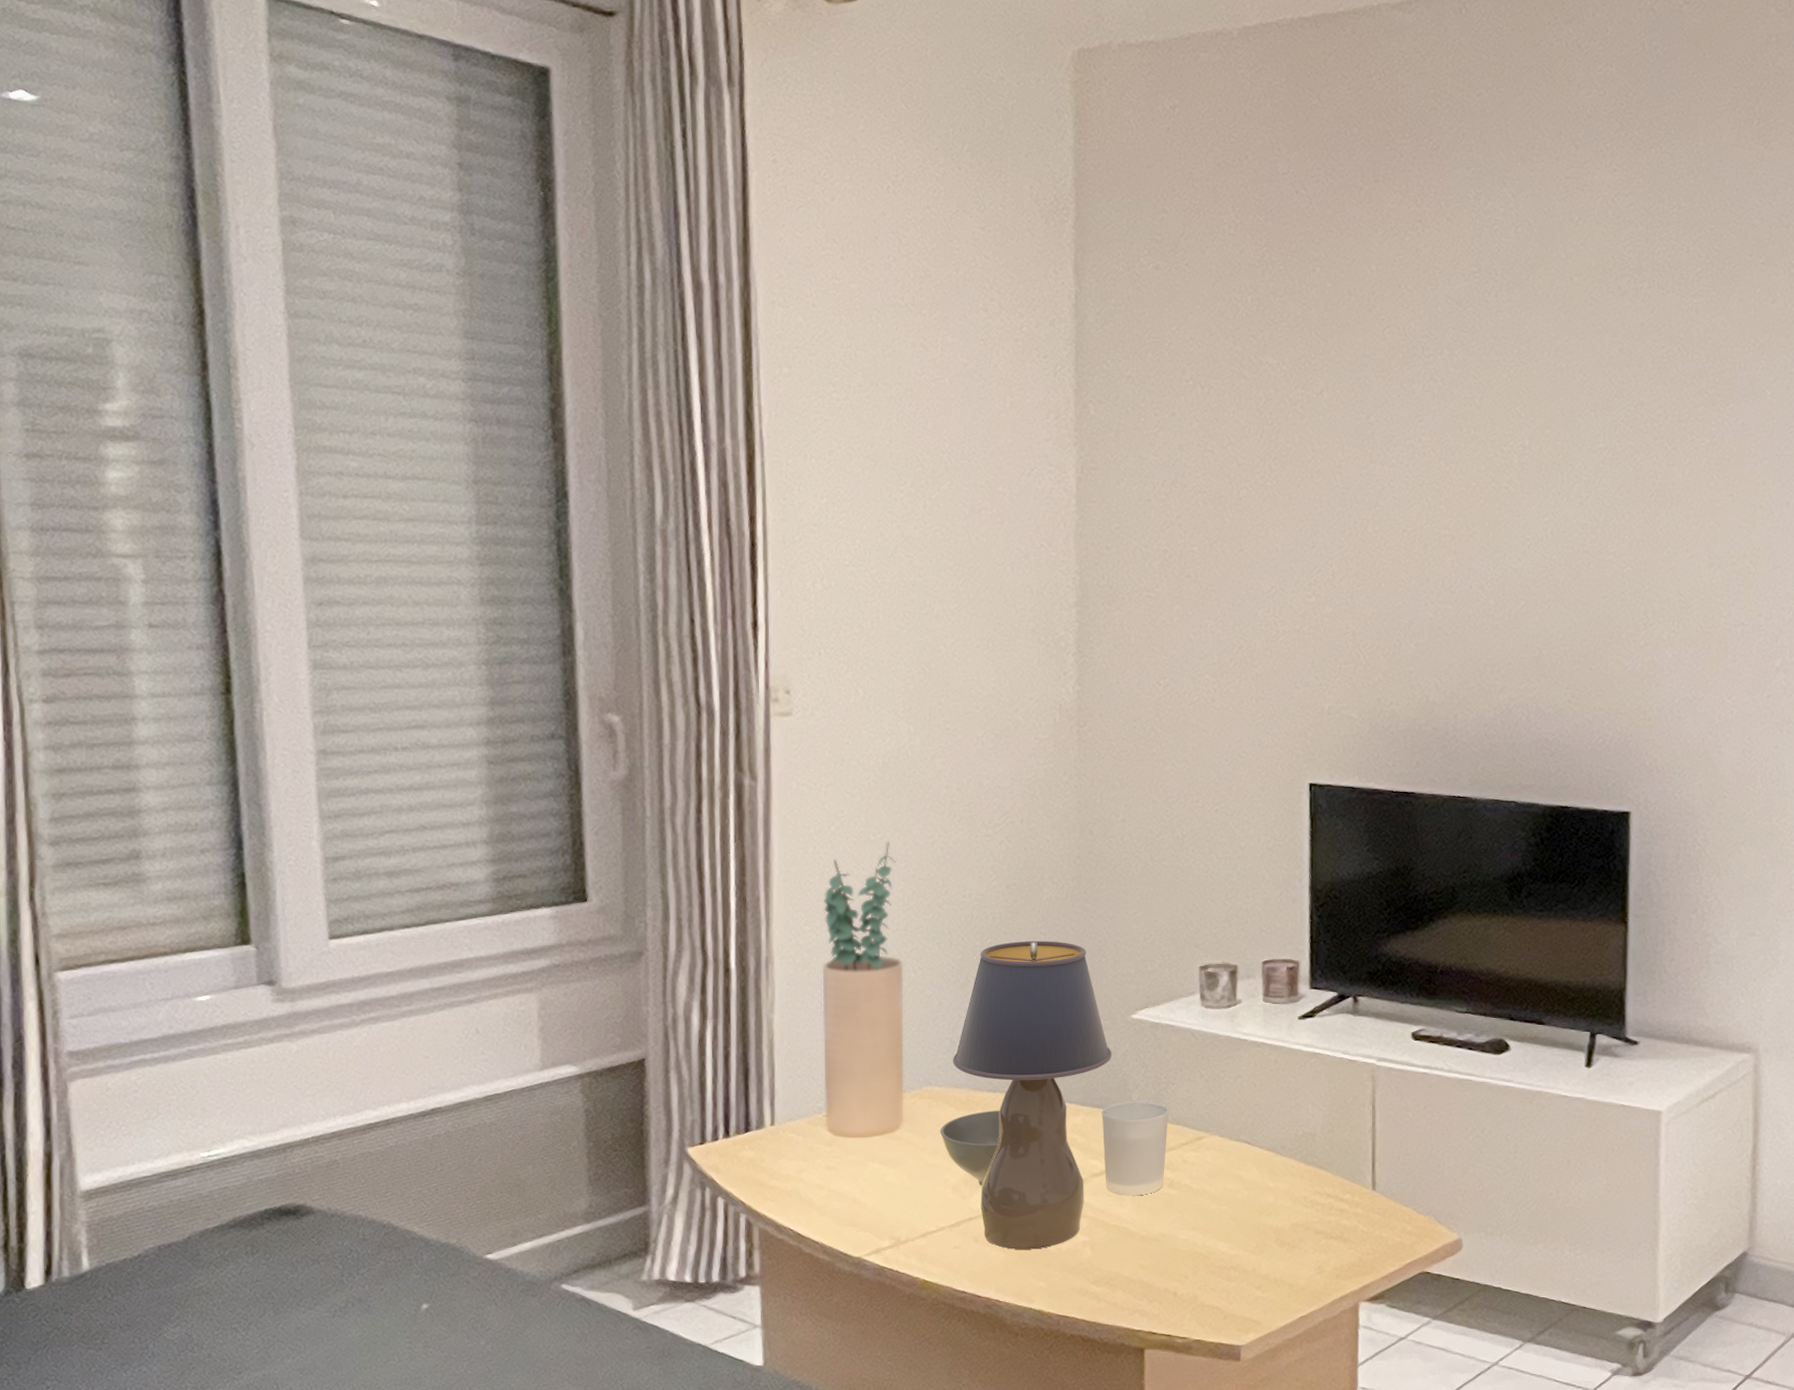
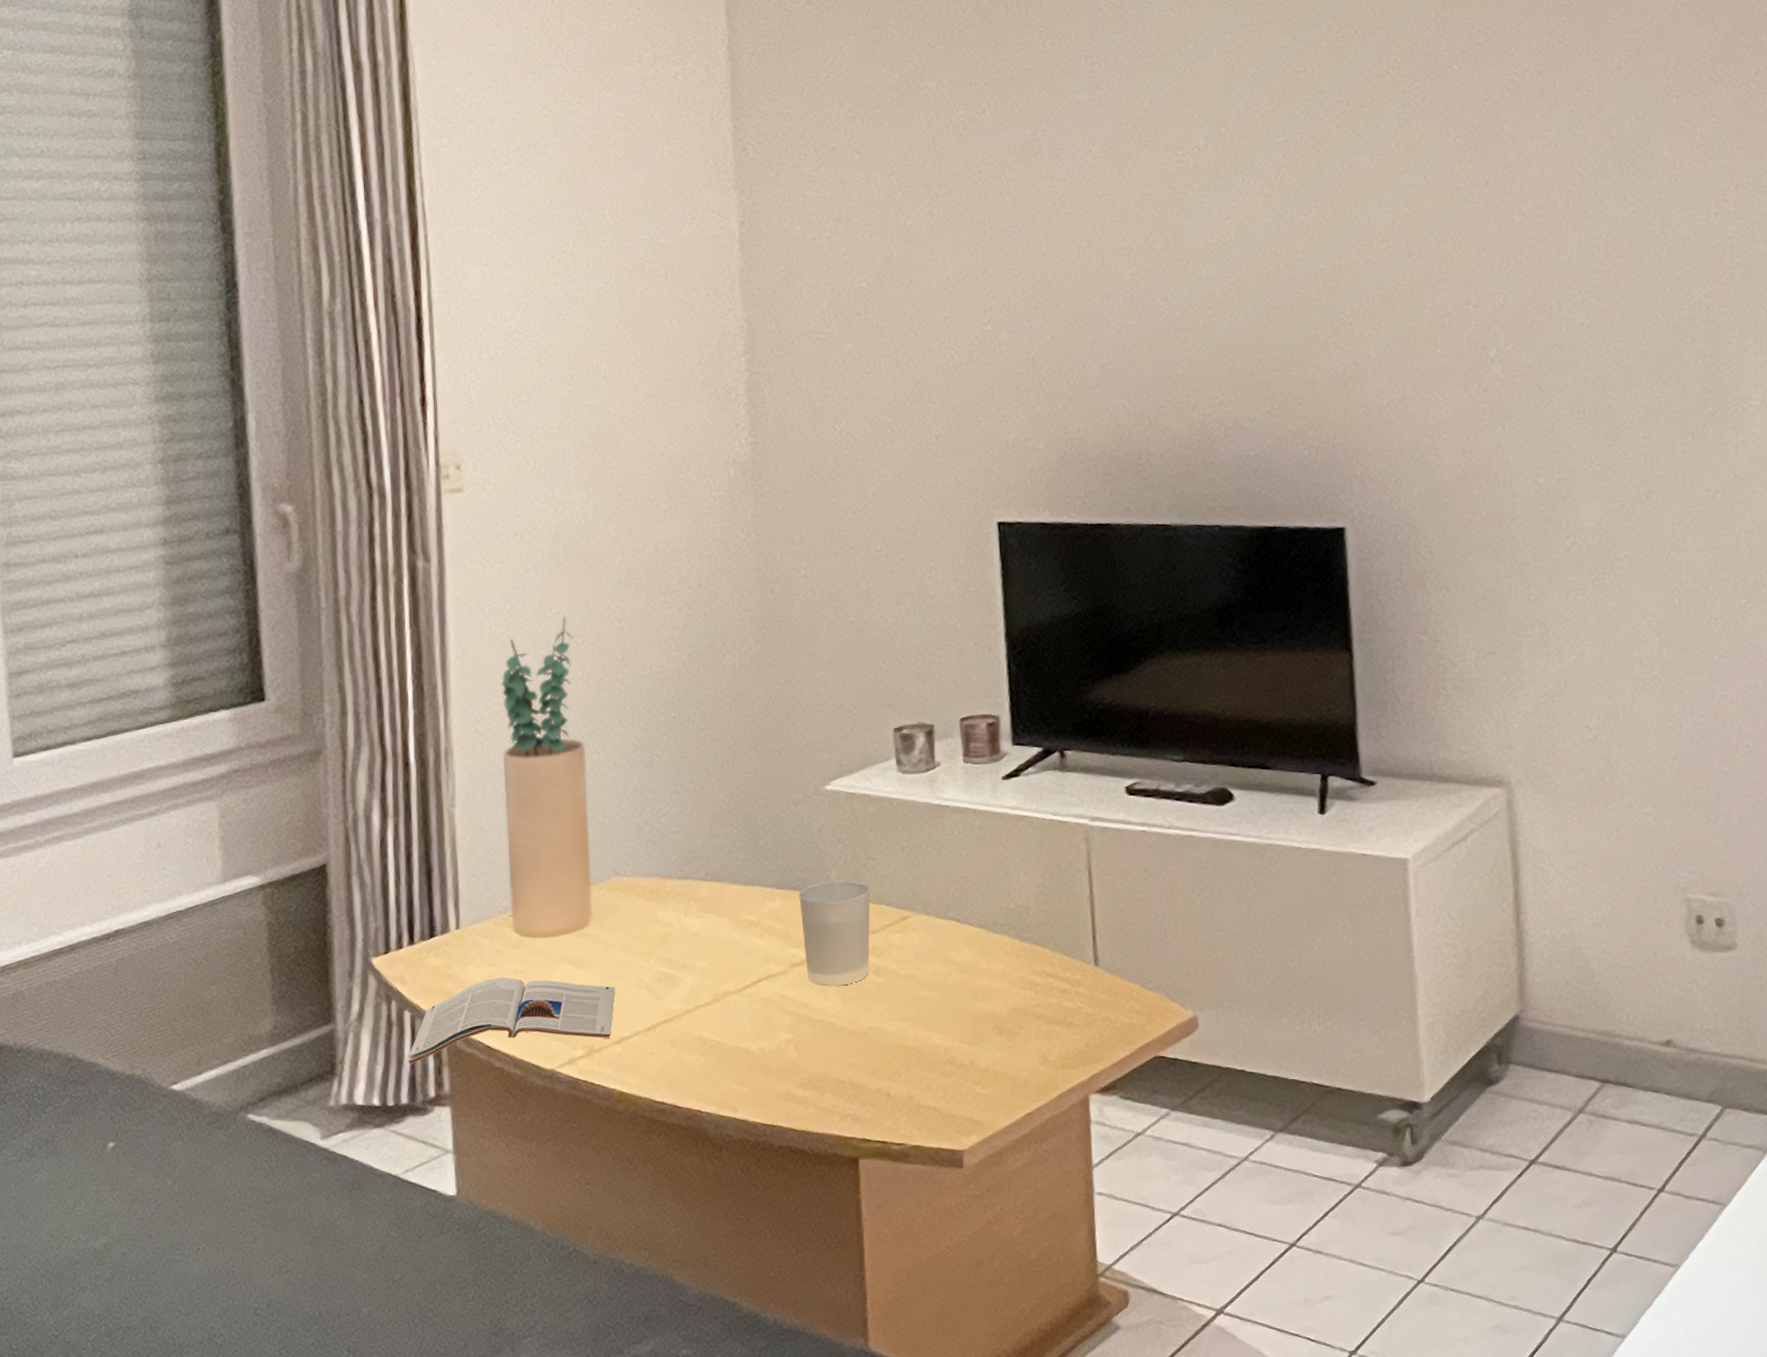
magazine: none [720,1171,923,1247] -> present [408,977,615,1065]
bowl: present [940,1110,1001,1186] -> none [631,898,694,984]
table lamp: present [952,940,1112,1249] -> none [640,711,807,1053]

